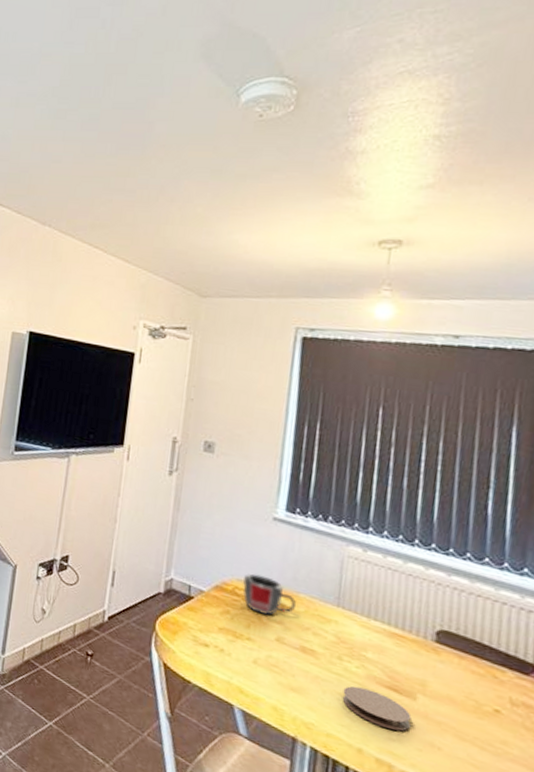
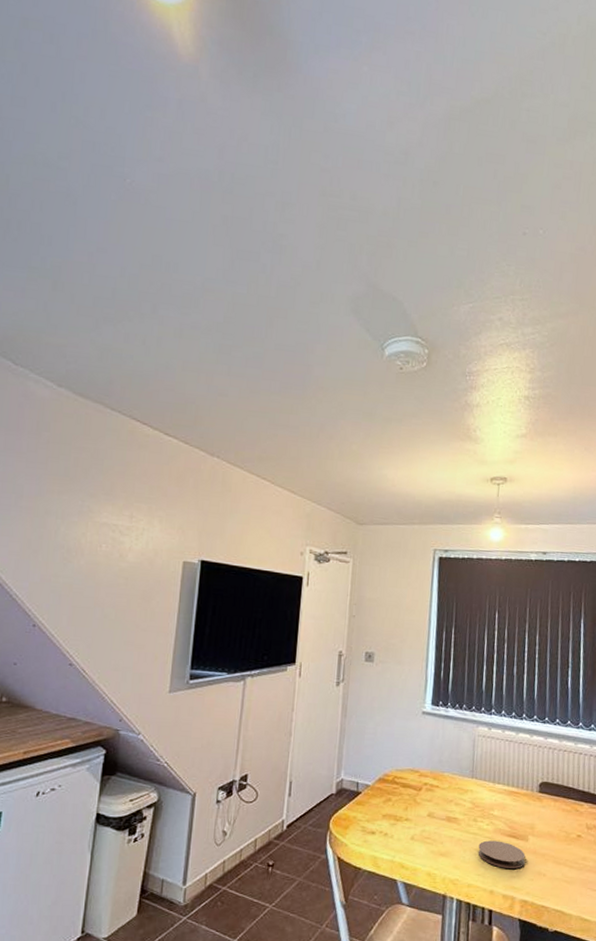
mug: present [242,573,296,616] -> none [400,762,442,797]

